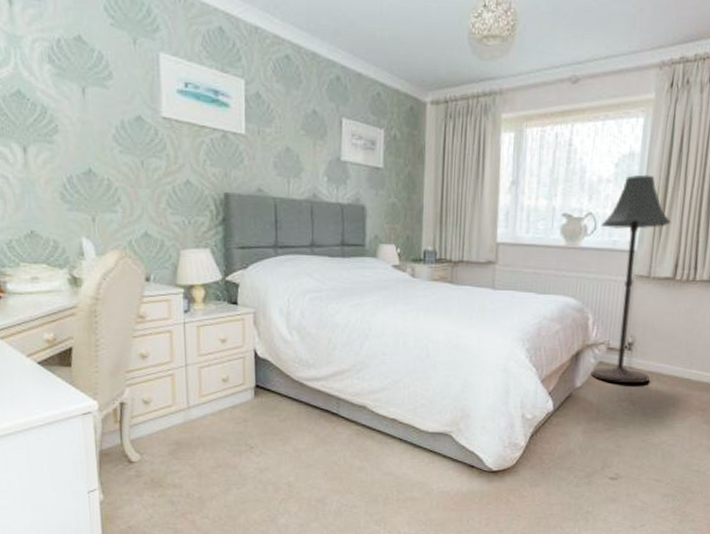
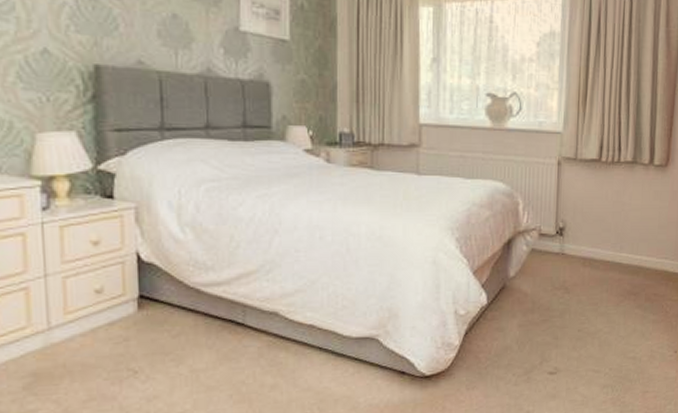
floor lamp: present [590,174,672,384] -> none [524,54,594,271]

